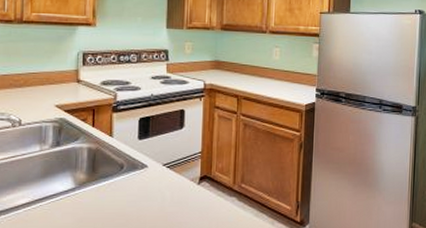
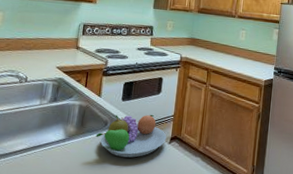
fruit bowl: none [111,152,195,203] -> present [96,114,167,158]

